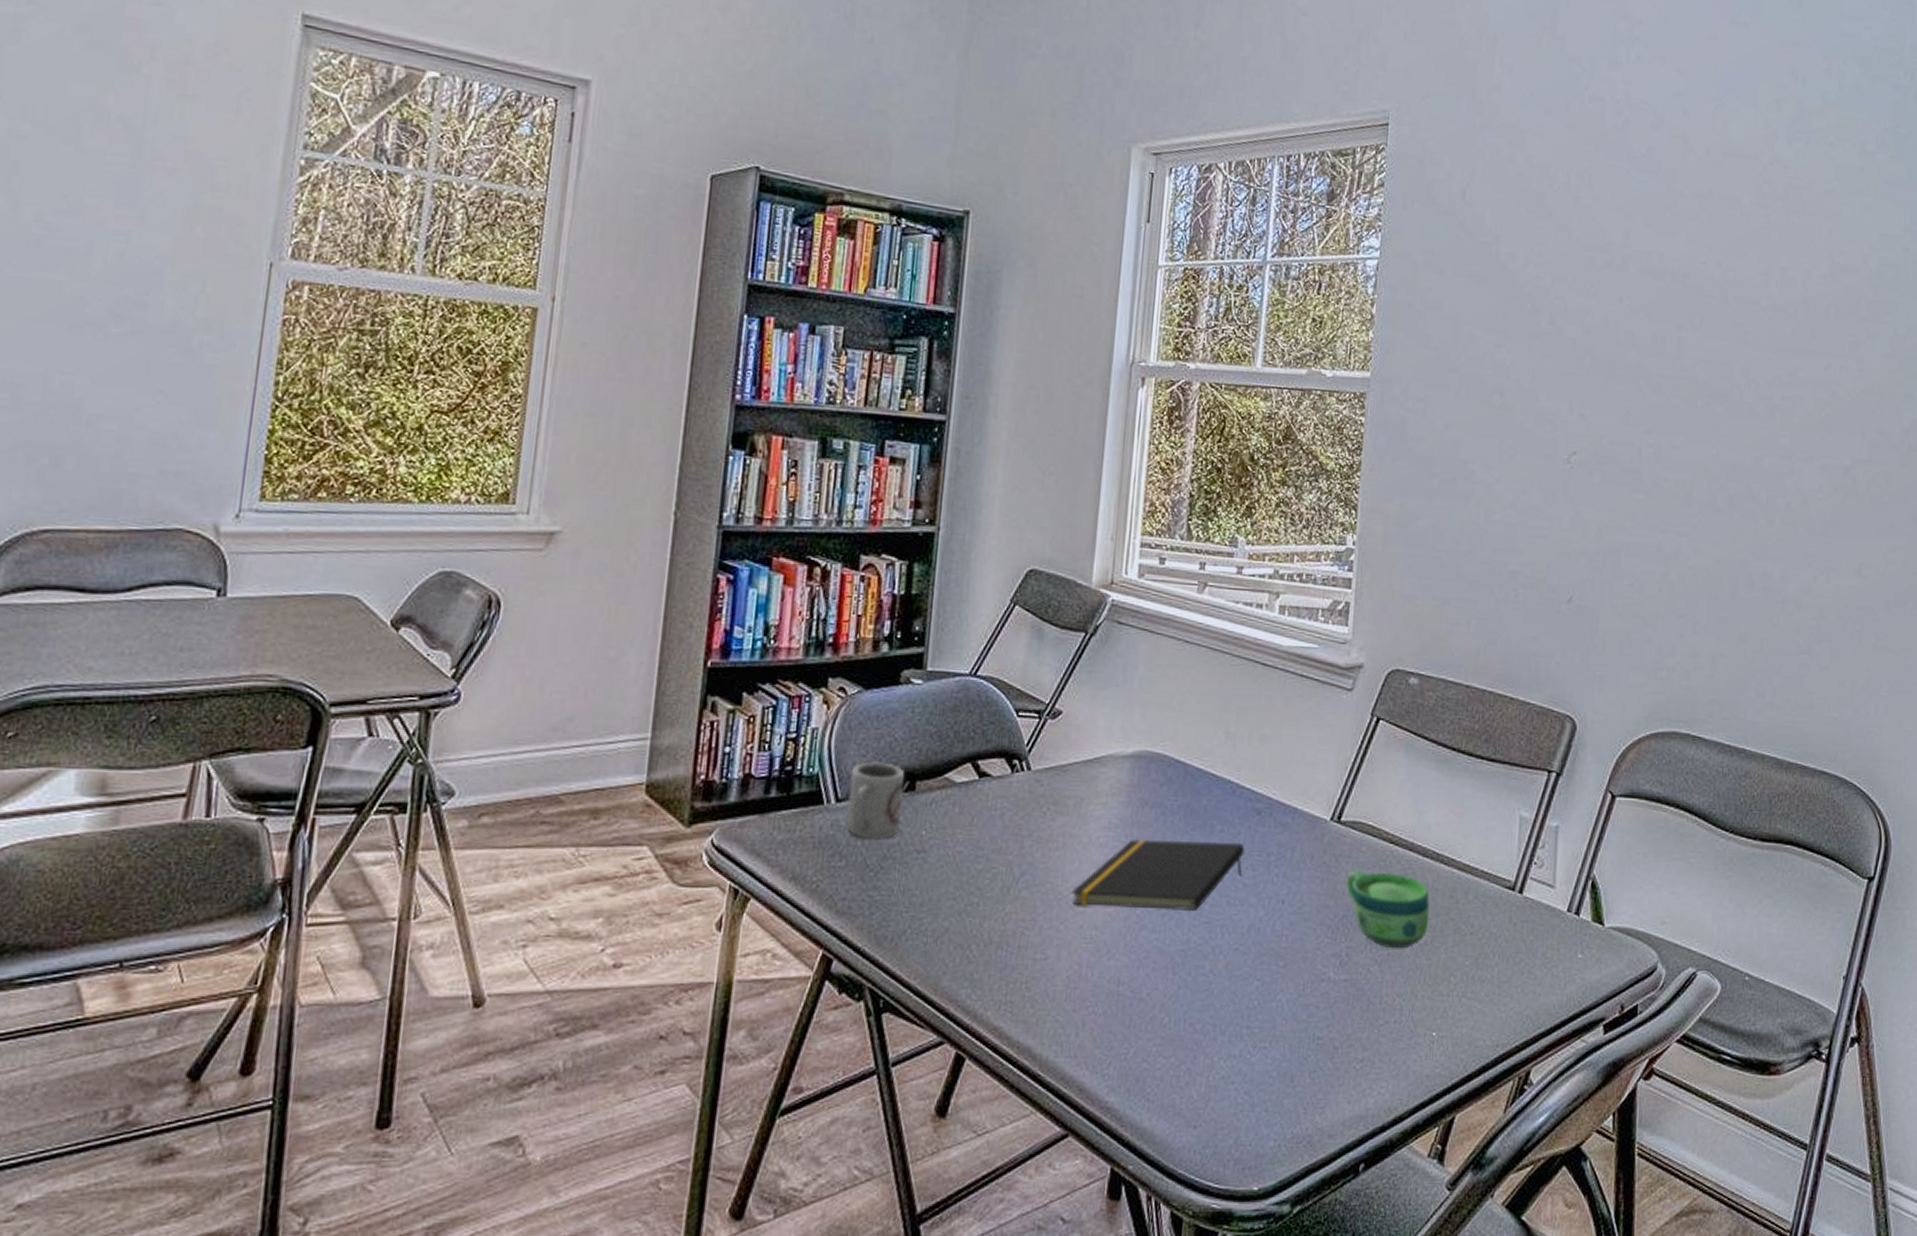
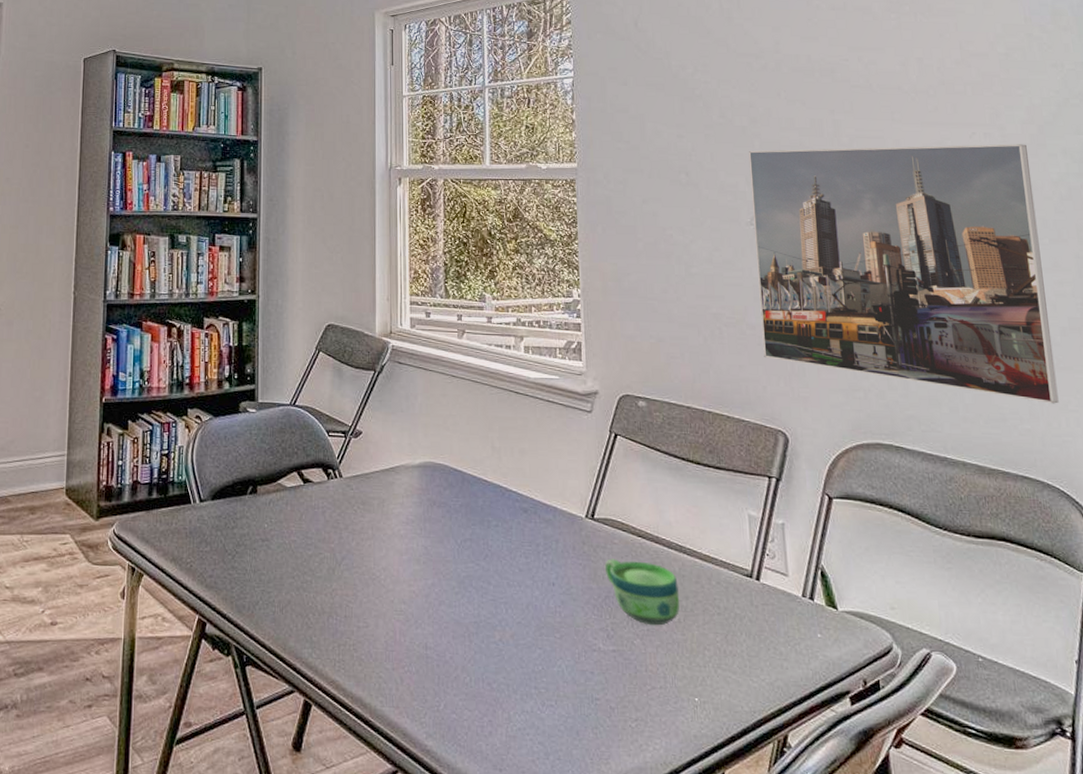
cup: present [845,762,904,838] -> none [208,471,248,530]
notepad: present [1071,838,1245,912] -> none [382,531,518,591]
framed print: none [1562,369,1883,689] -> present [748,144,1059,404]

